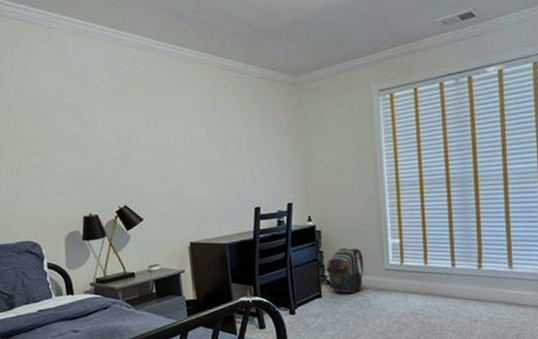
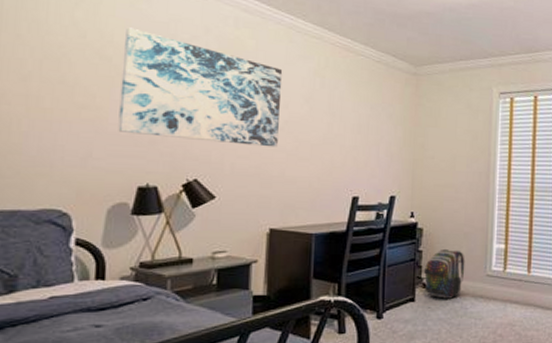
wall art: none [51,80,185,173] -> present [118,27,283,147]

